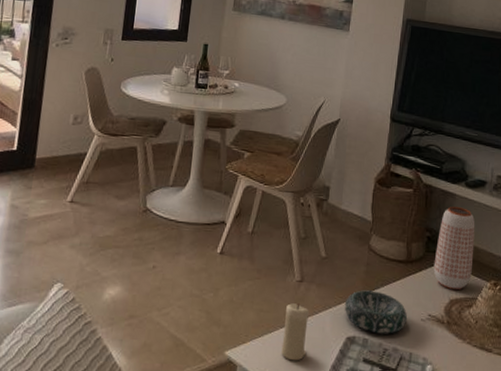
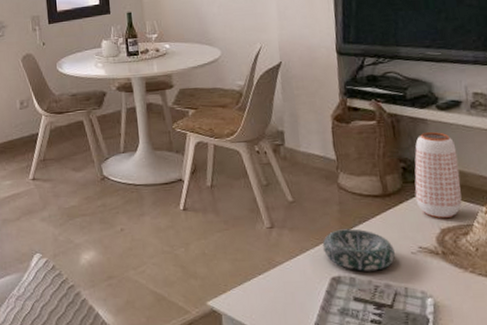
candle: present [281,302,310,361] -> none [261,248,291,306]

